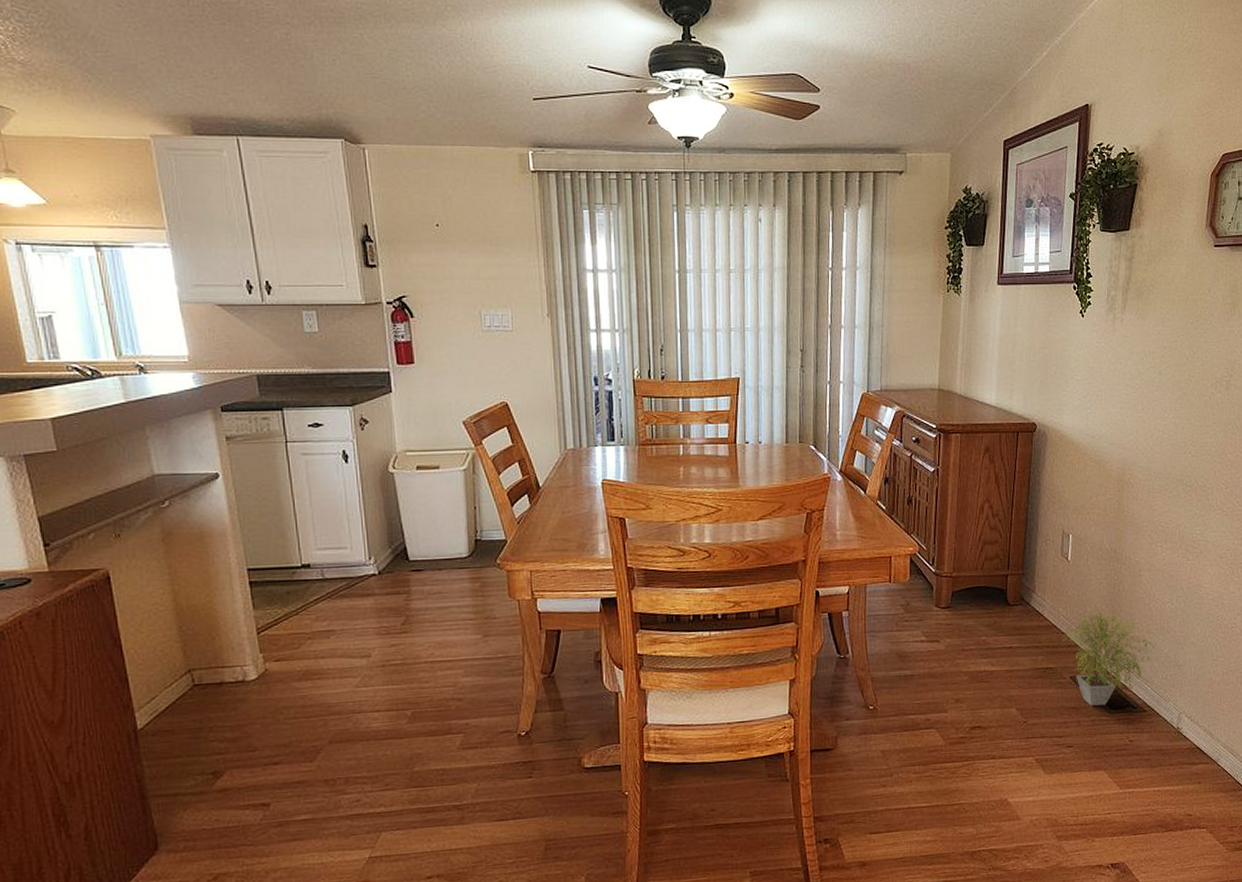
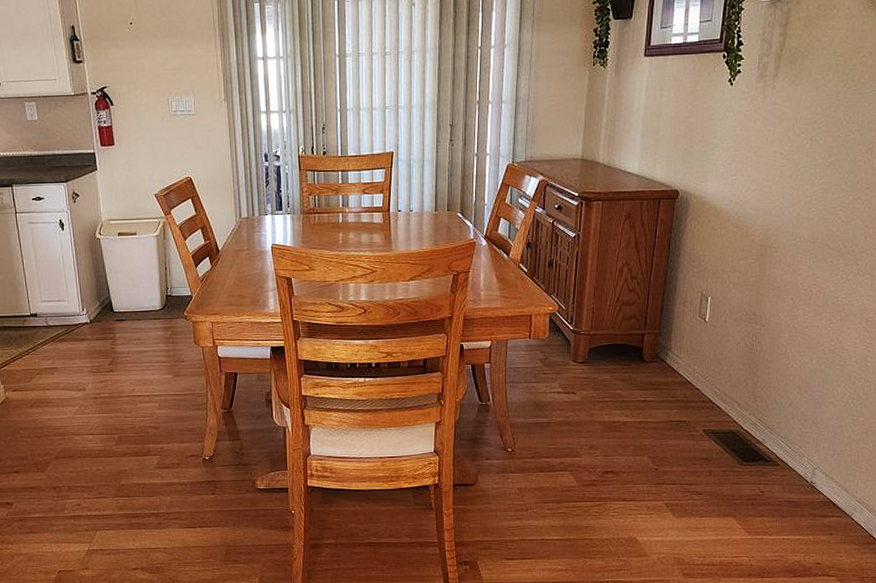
potted plant: present [1063,609,1160,706] -> none [697,368,798,458]

